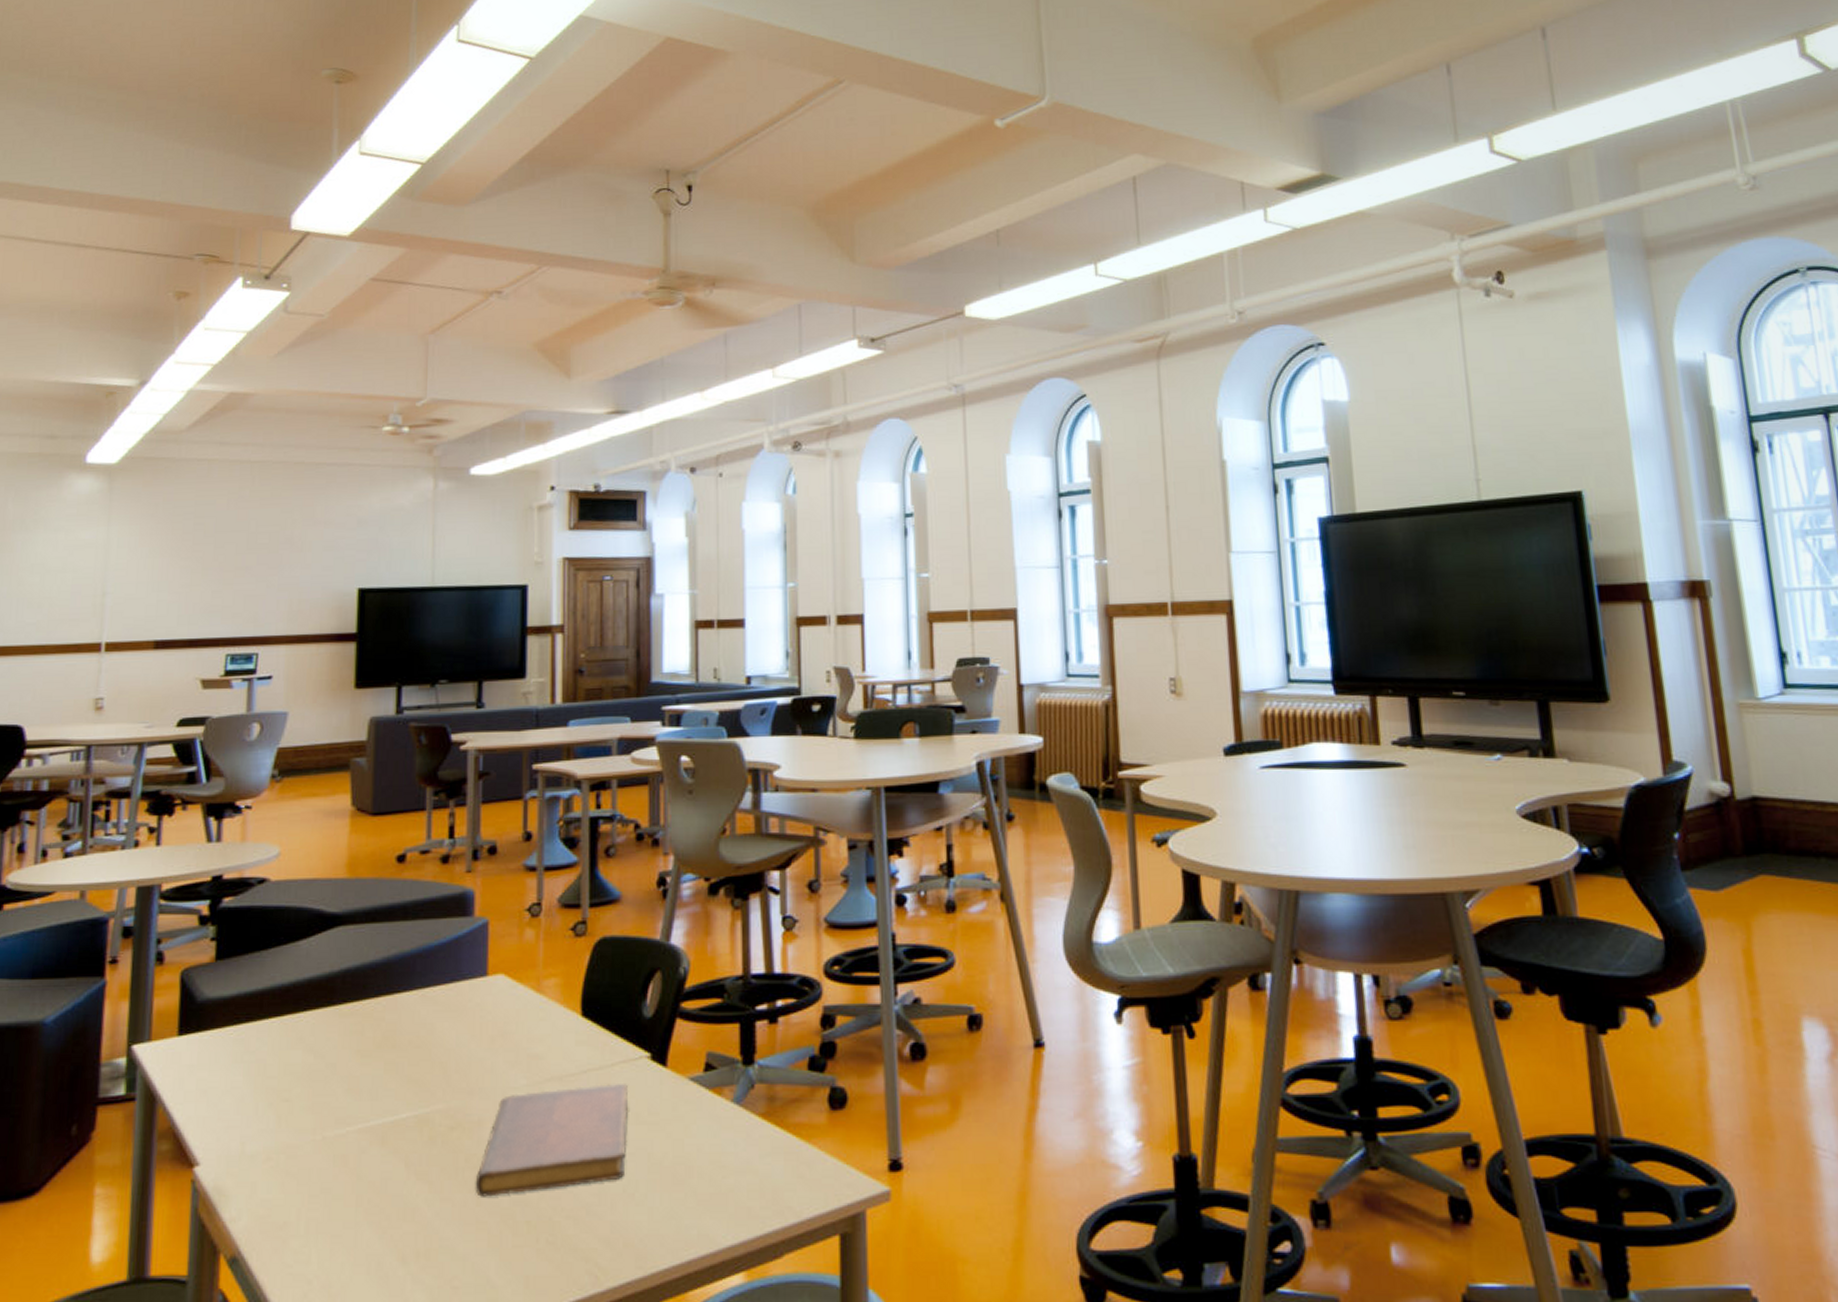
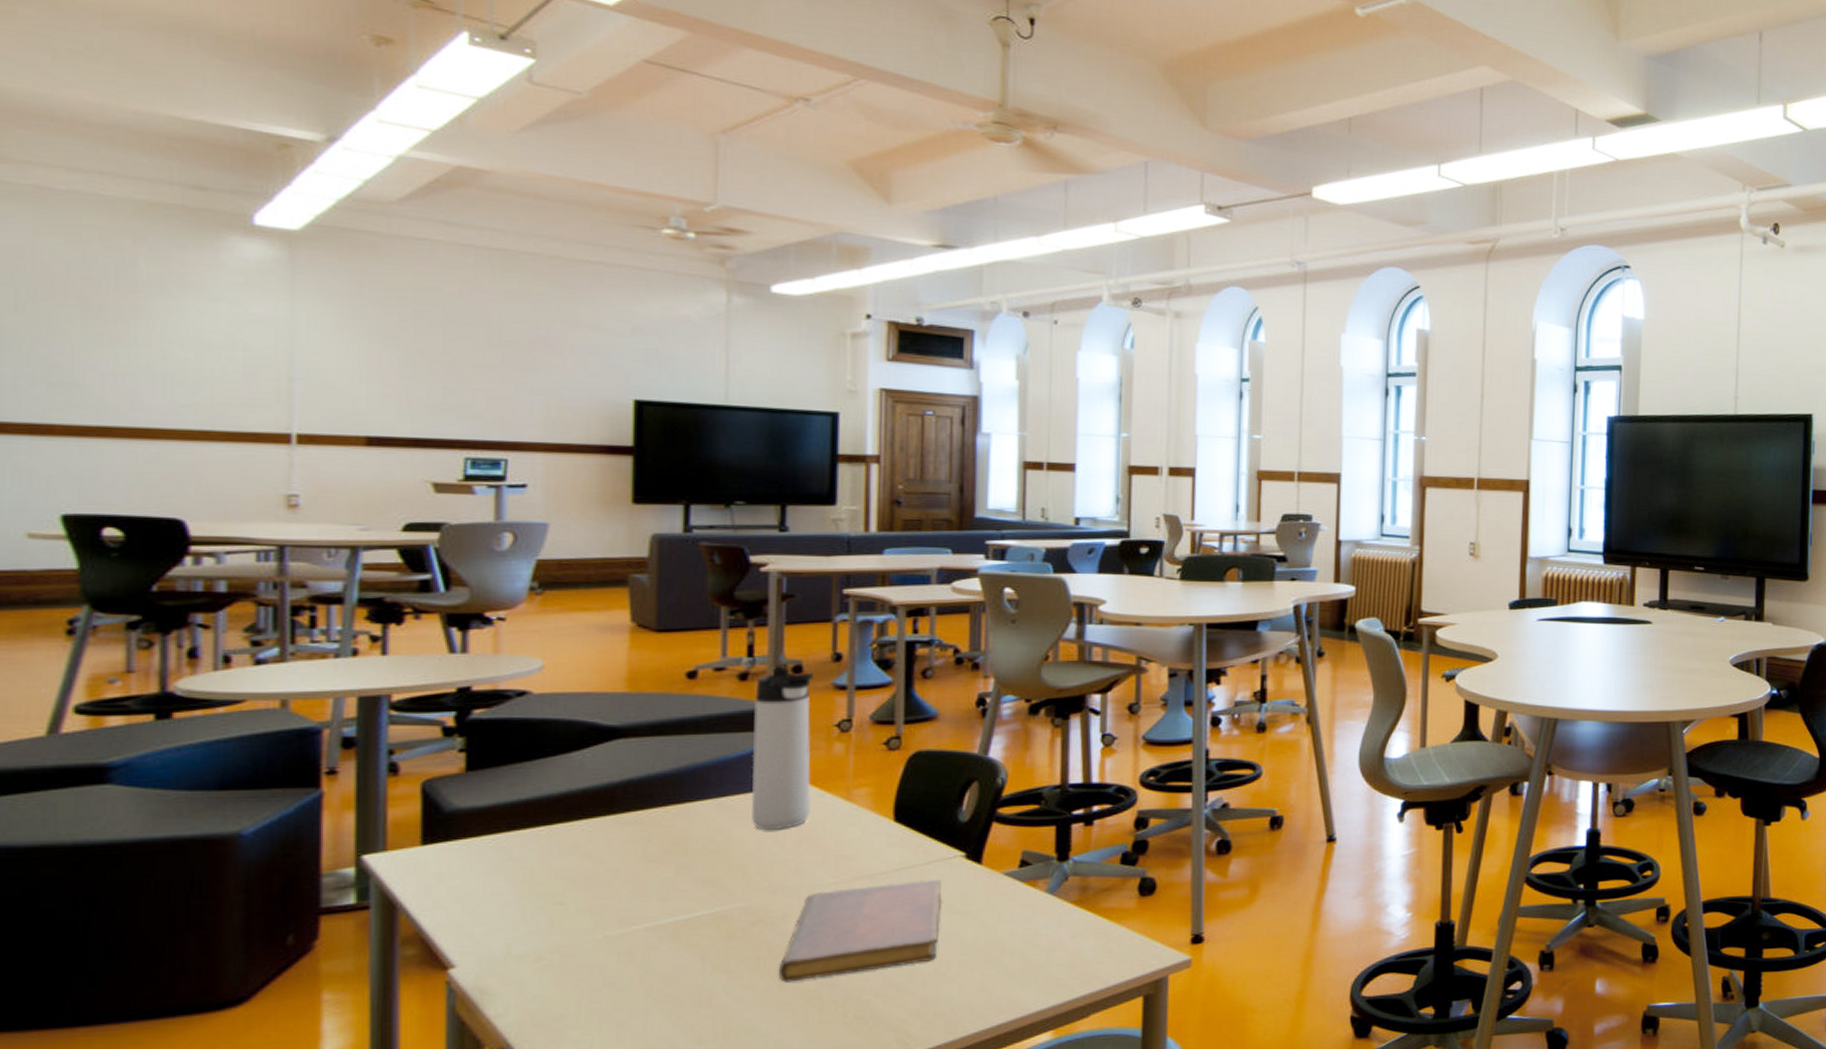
thermos bottle: none [451,849,506,1024] -> present [751,668,813,830]

